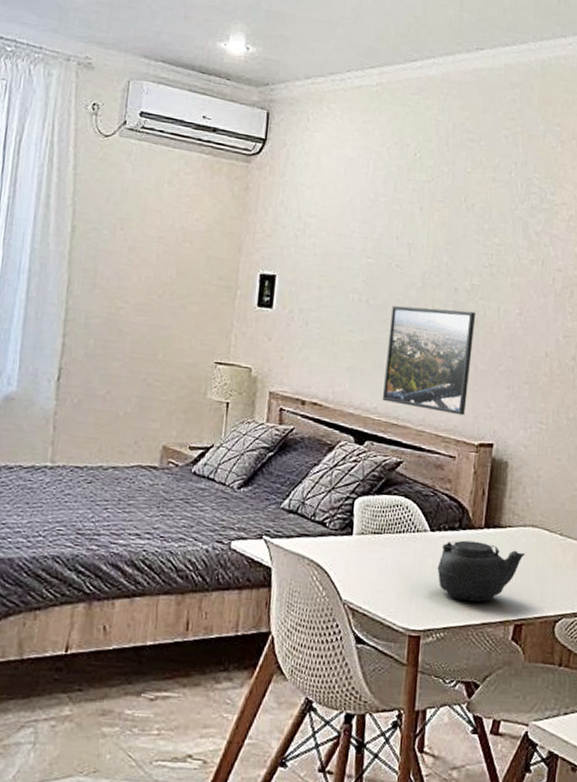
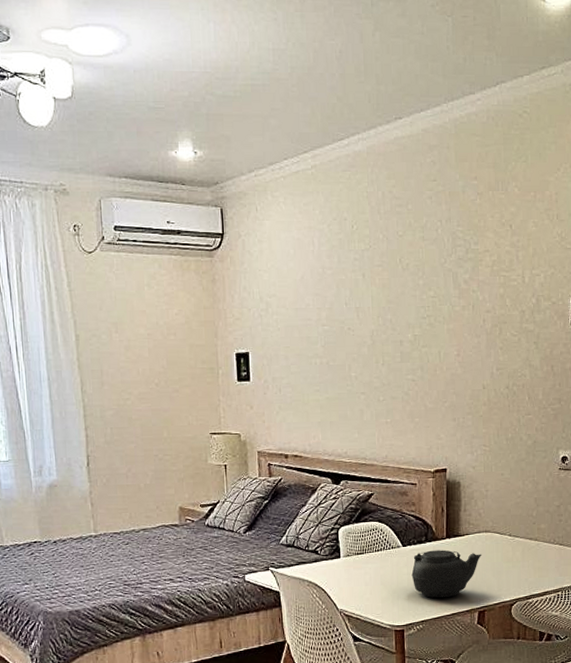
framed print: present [383,306,476,416] -> none [349,359,421,449]

